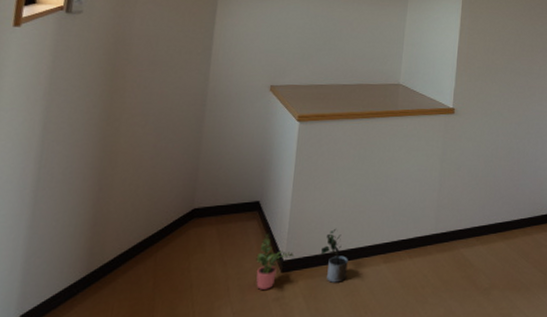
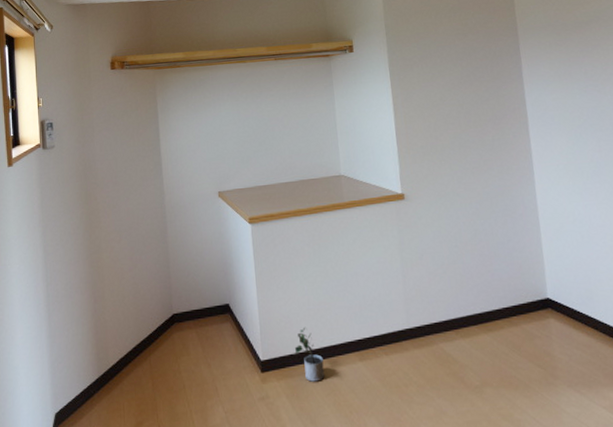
potted plant: present [256,233,294,290] -> none [236,334,269,389]

